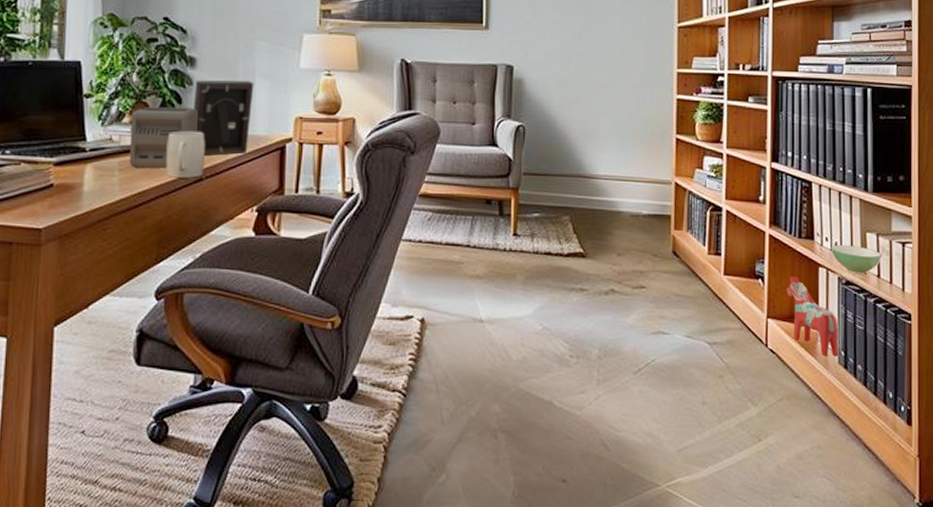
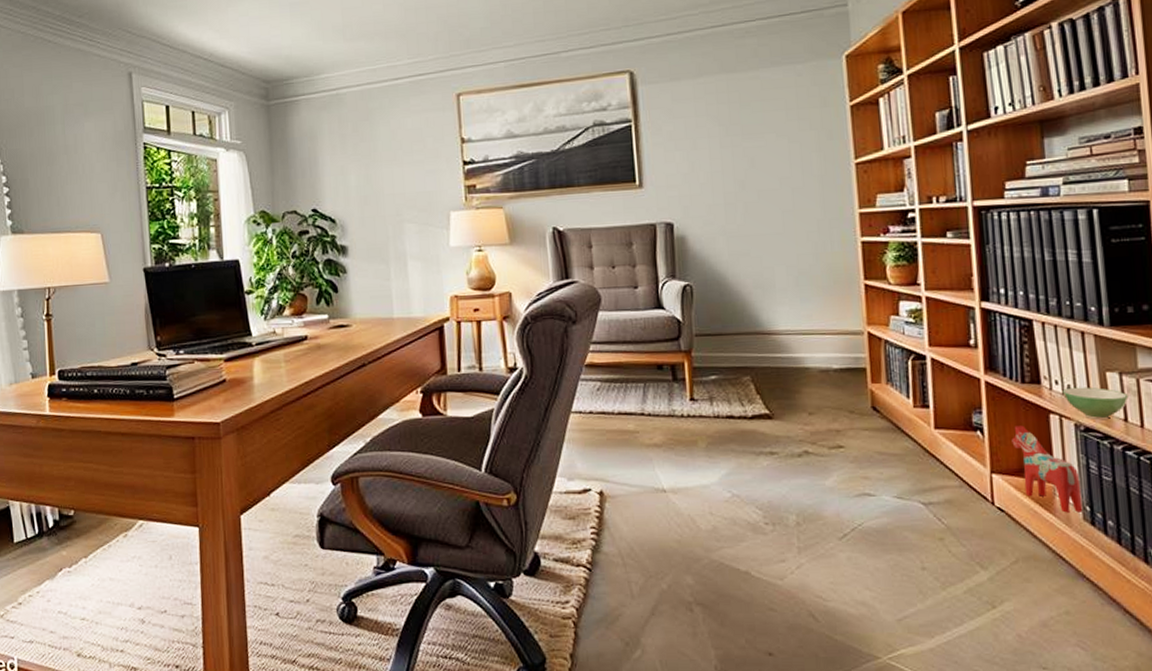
desk organizer: present [129,107,197,168] -> none [291,296,355,358]
mug: present [165,131,206,178] -> none [327,318,366,365]
picture frame: present [194,80,254,156] -> none [349,263,407,341]

